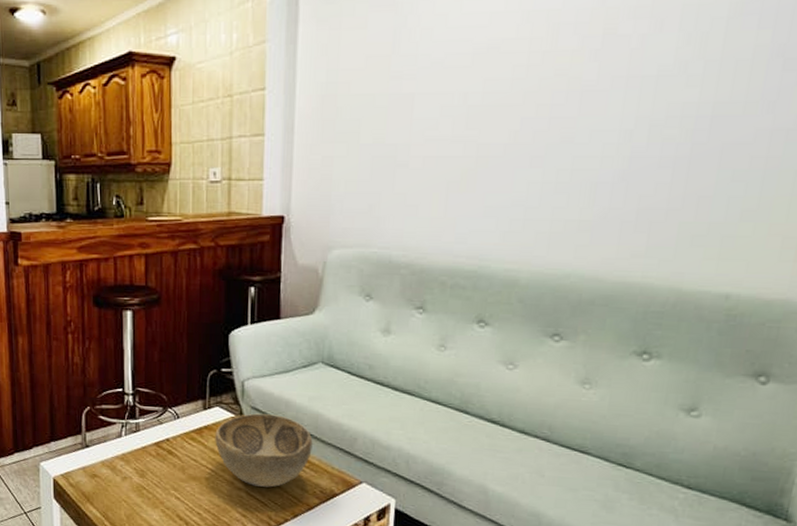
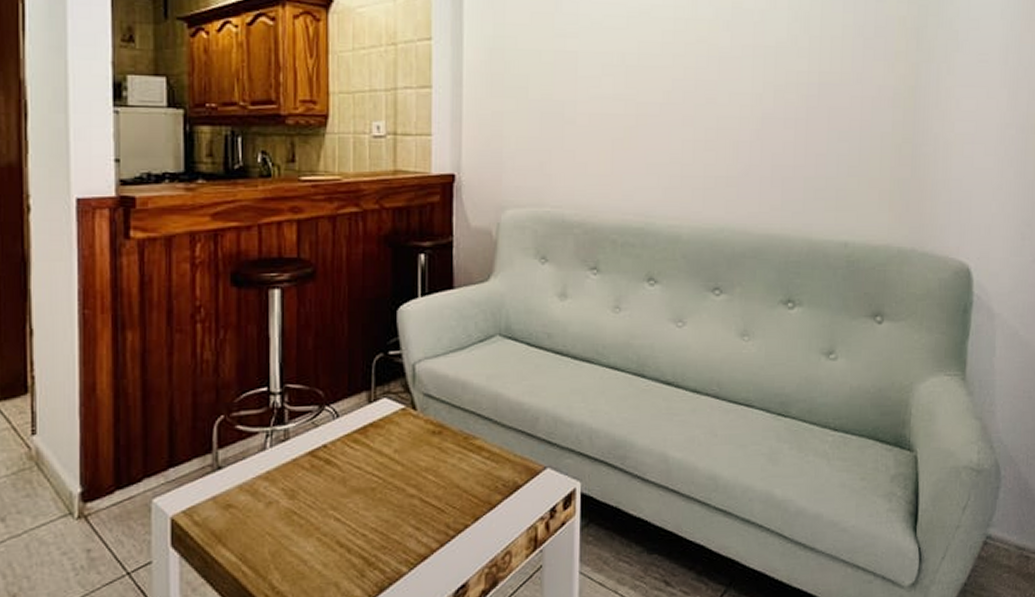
decorative bowl: present [215,413,313,487] -> none [382,400,493,490]

